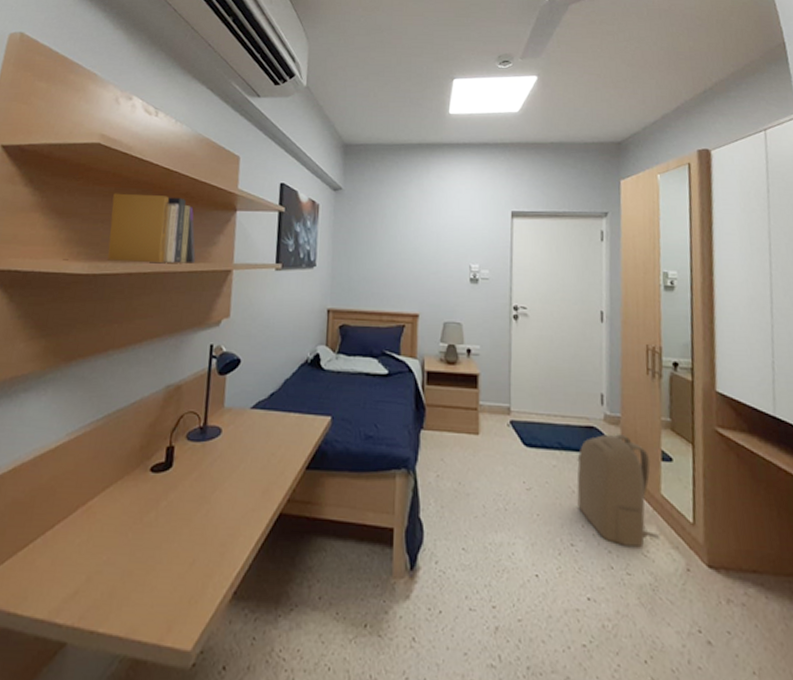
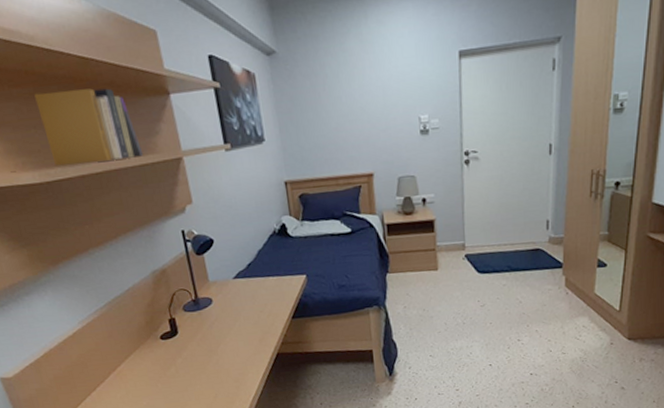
backpack: present [576,434,659,546] -> none [523,251,590,335]

